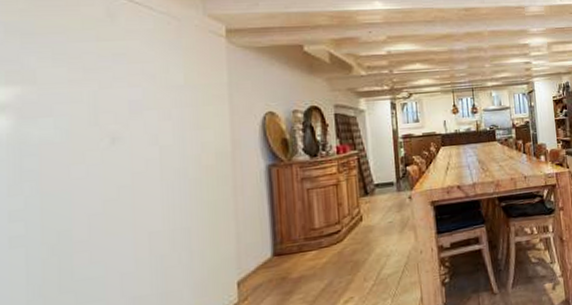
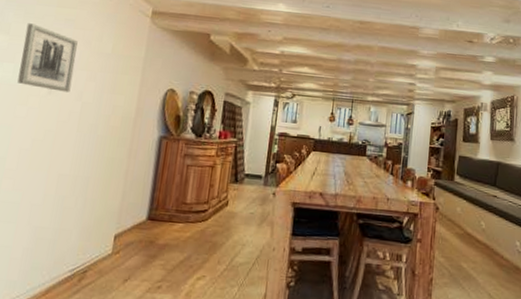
wall art: none [59,66,140,141] -> present [17,23,78,93]

